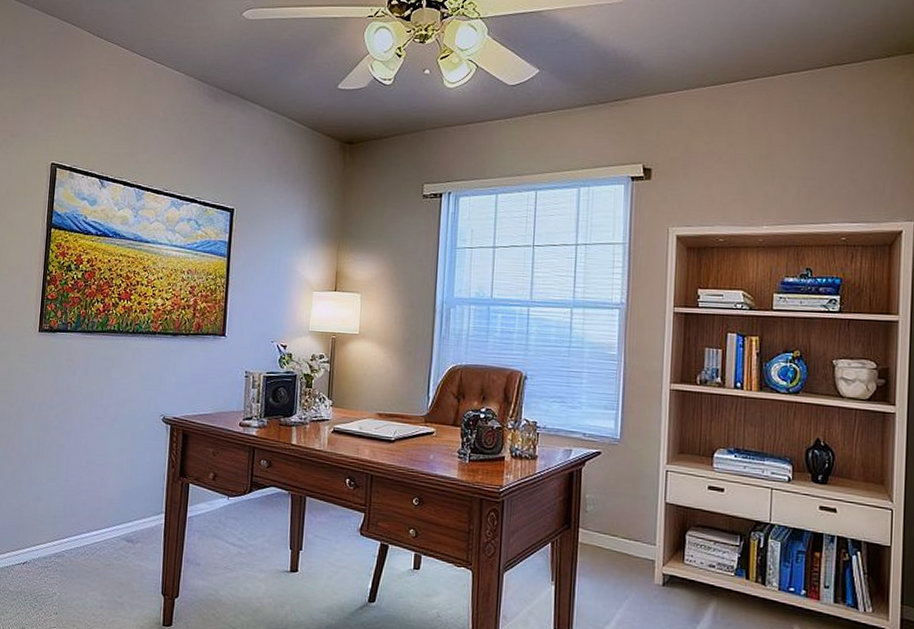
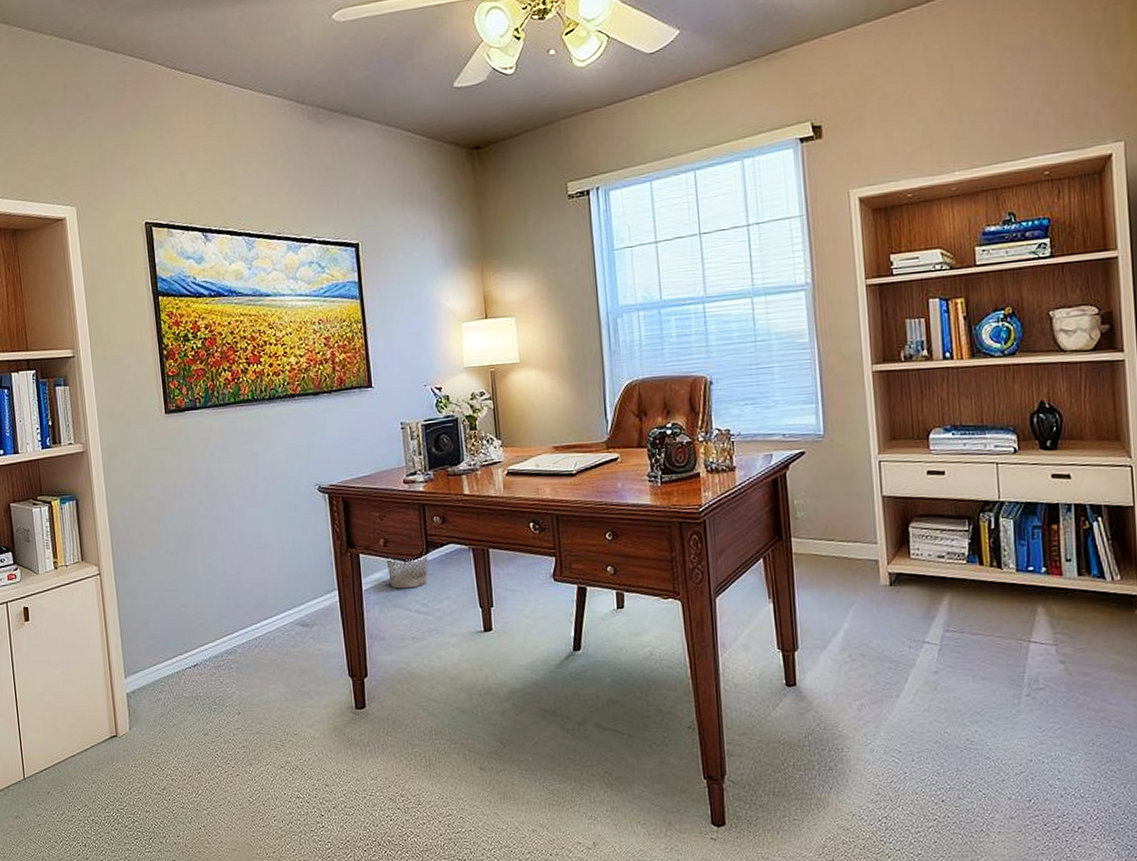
wastebasket: none [212,491,251,522] -> present [385,554,429,589]

